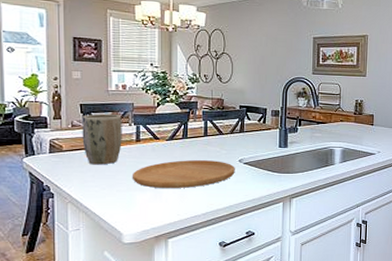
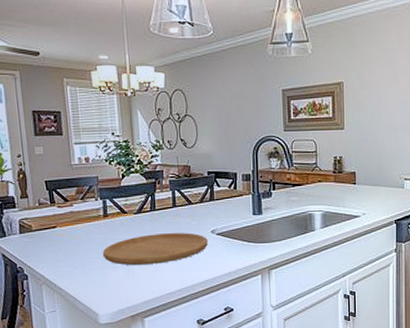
plant pot: present [82,114,122,165] -> none [48,190,90,244]

